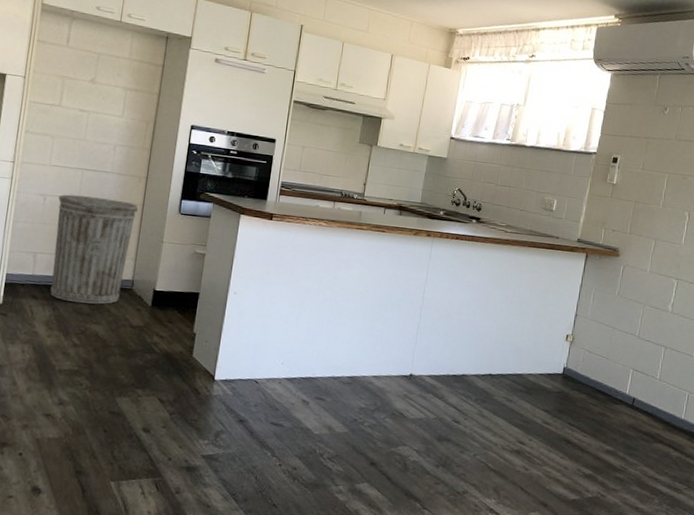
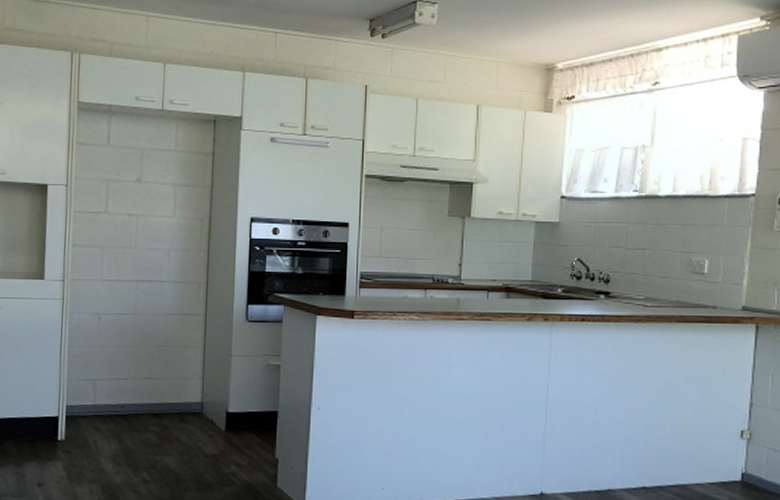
trash can: present [50,194,139,304] -> none [114,311,201,434]

